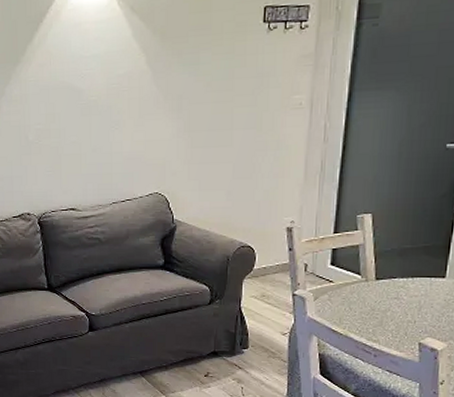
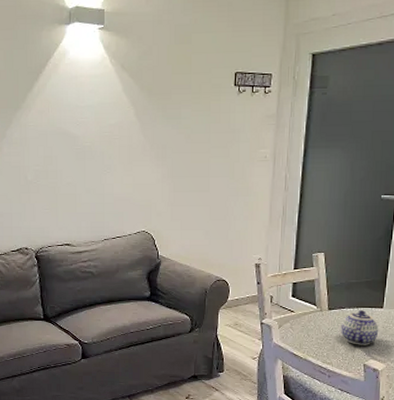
teapot: none [390,280,440,321] -> present [340,310,379,345]

